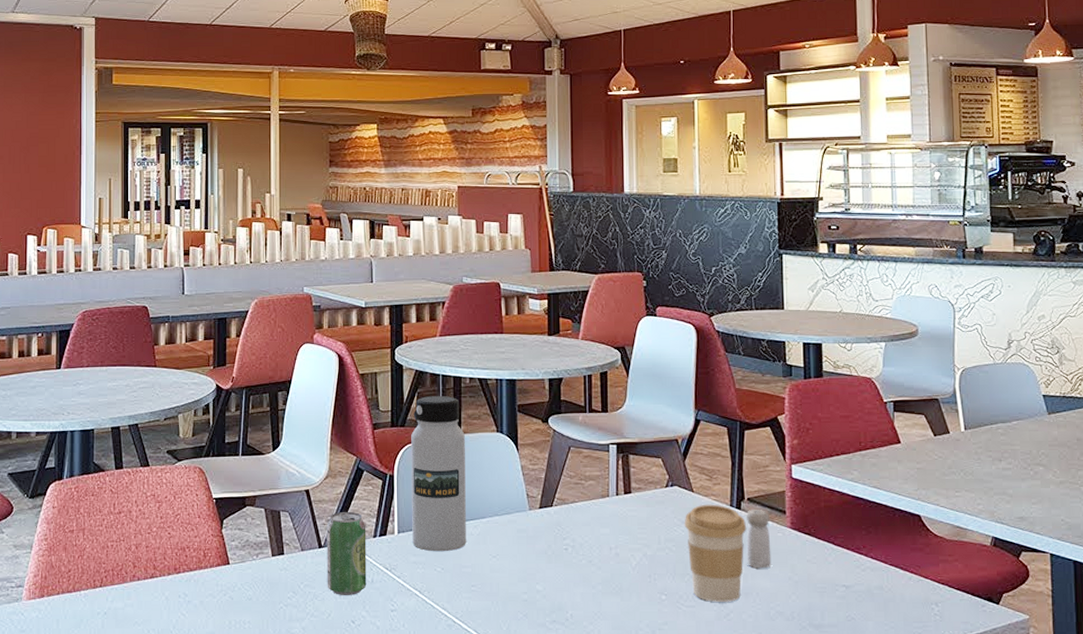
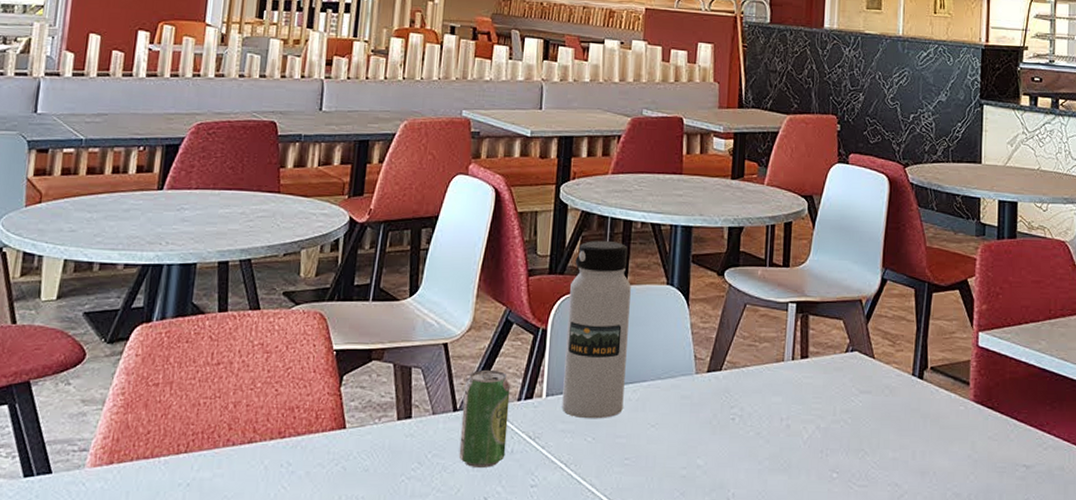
coffee cup: present [684,504,747,602] -> none [862,372,928,482]
salt and pepper shaker: present [746,510,772,569] -> none [925,380,953,445]

